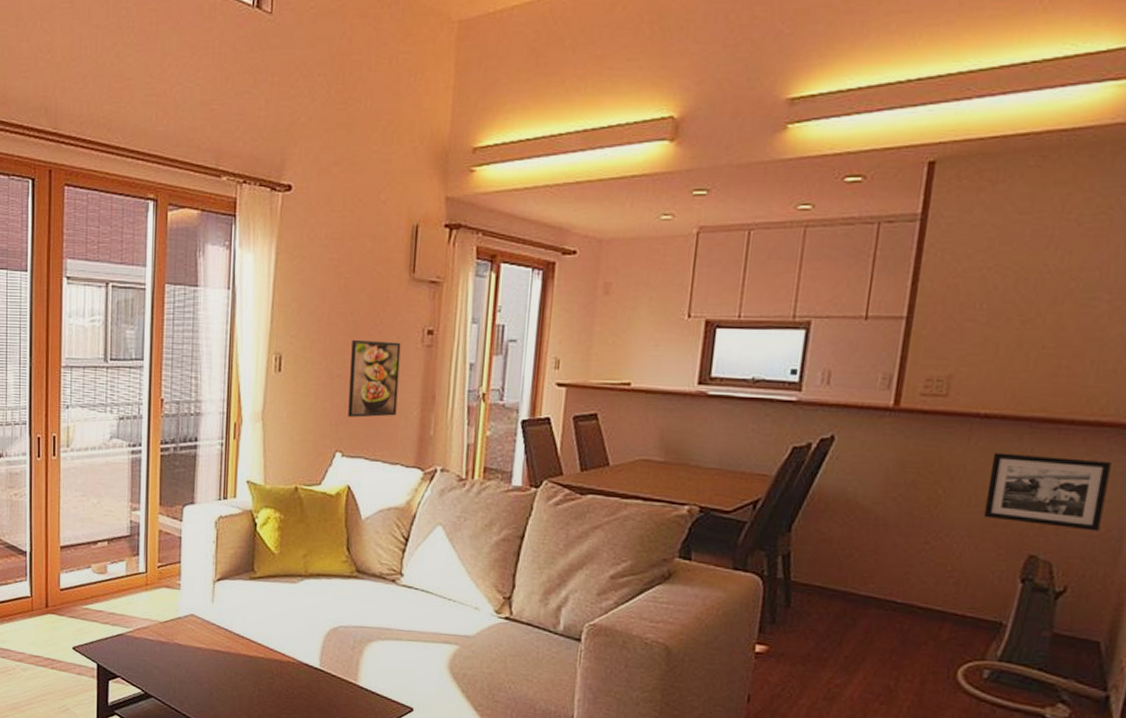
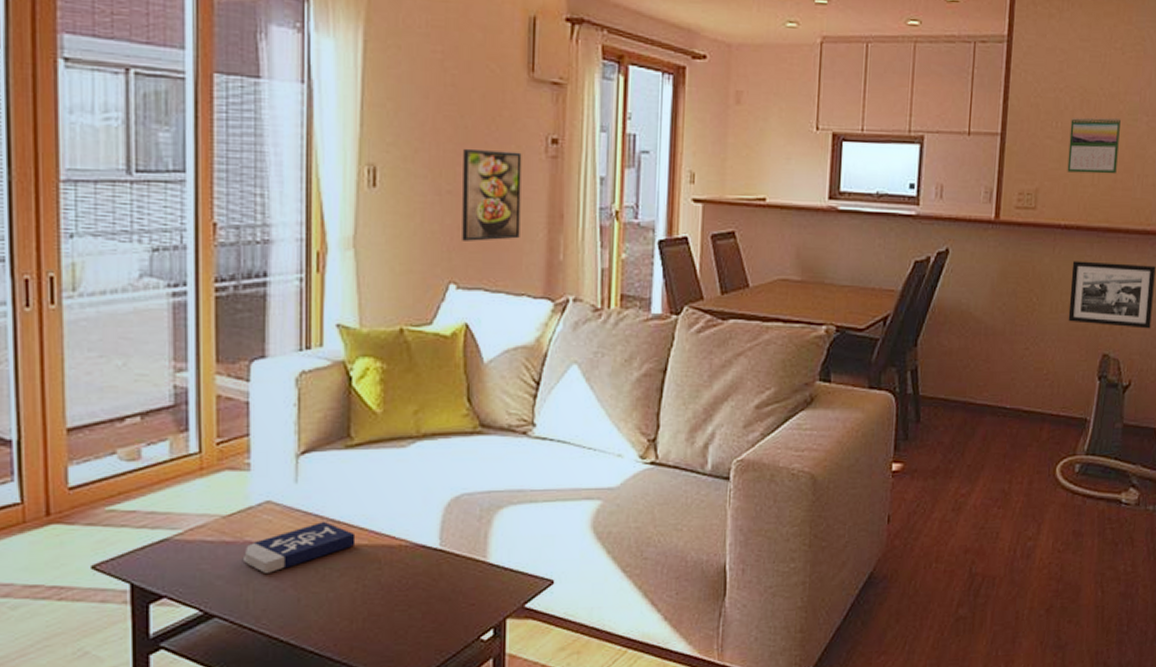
book: none [173,634,255,670] -> present [244,521,356,573]
calendar: none [992,296,1071,359] -> present [1067,116,1121,174]

